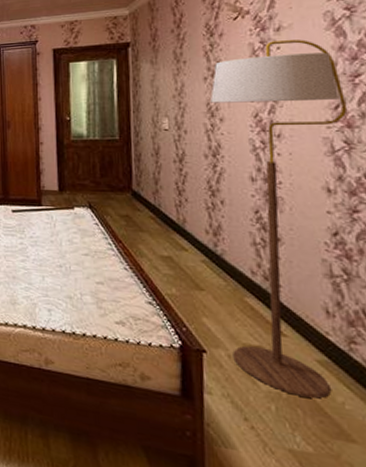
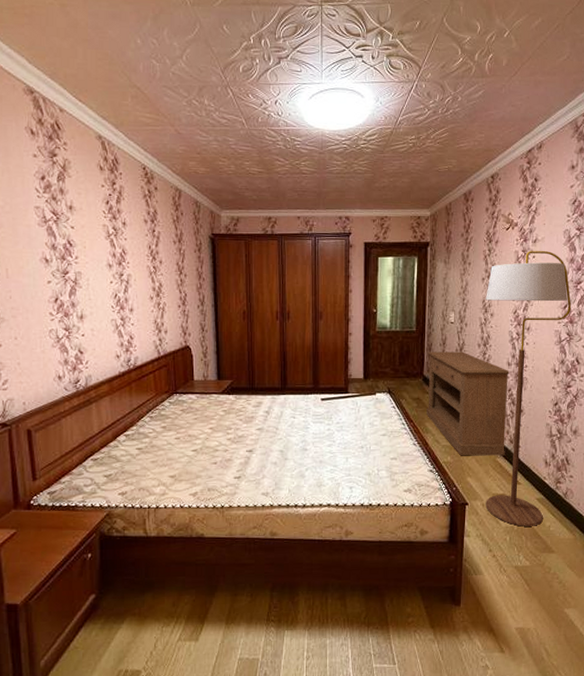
sideboard: none [136,162,258,296] -> present [427,351,509,456]

